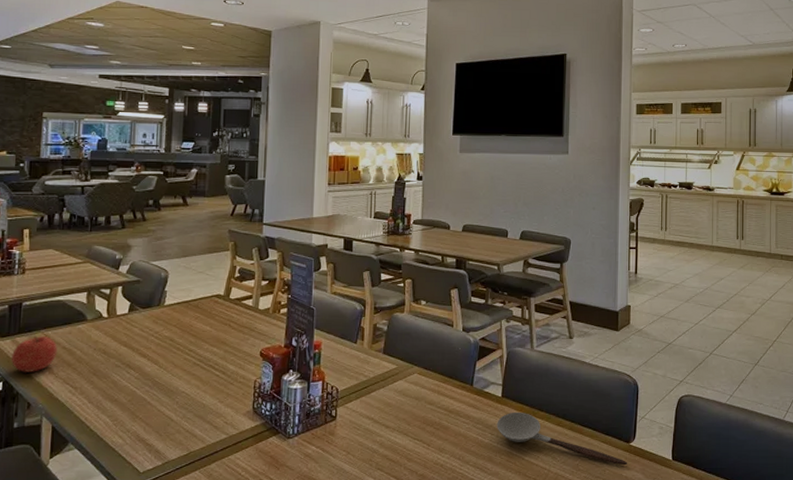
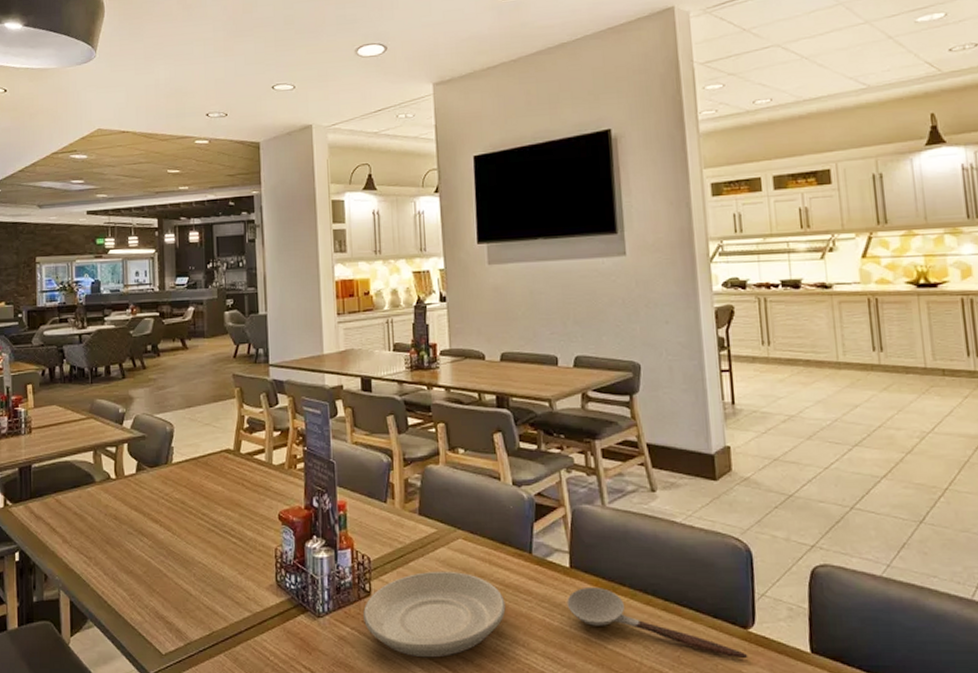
fruit: present [11,335,58,372] -> none [26,500,69,541]
plate: none [328,399,448,470] -> present [363,570,506,658]

